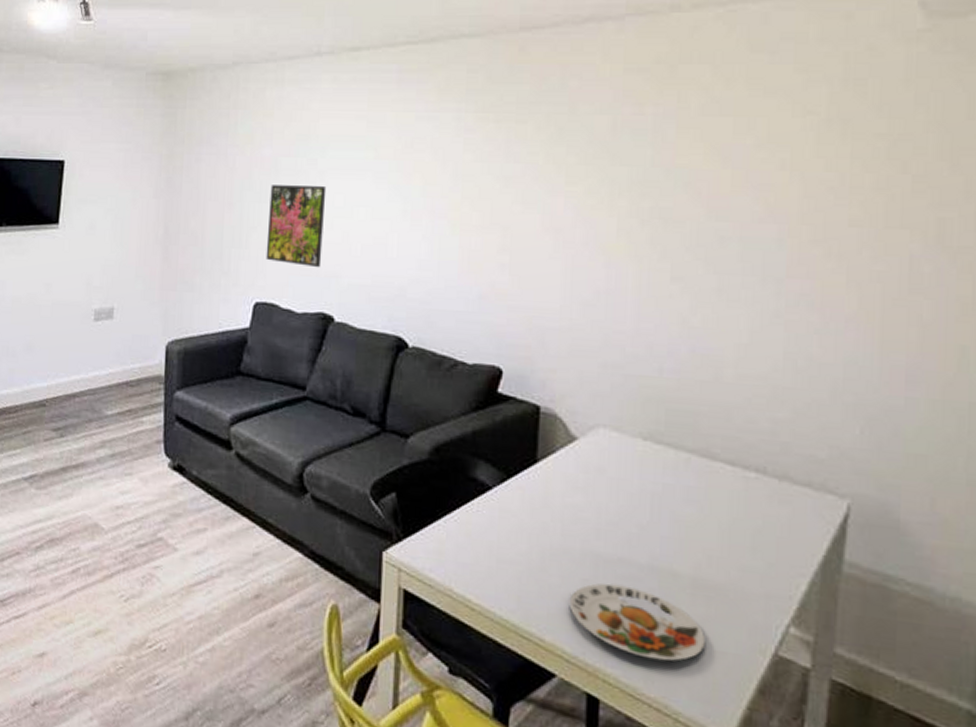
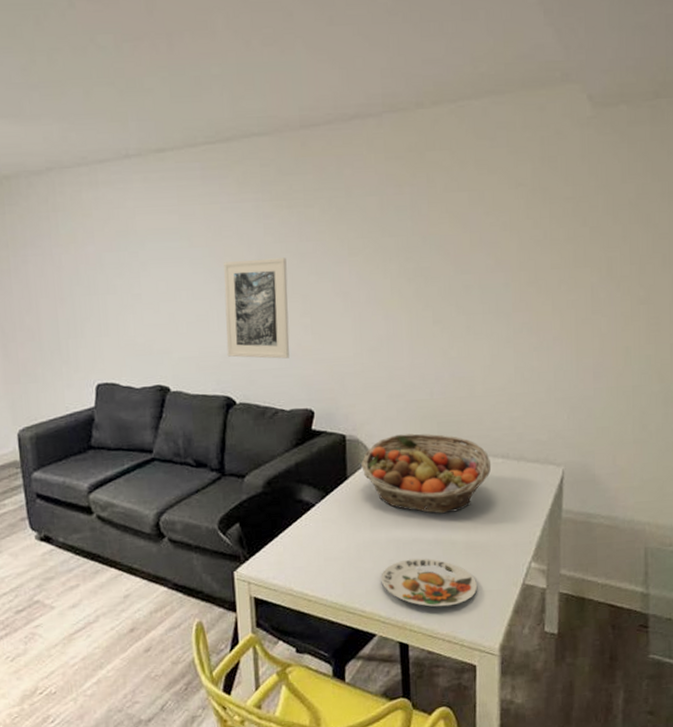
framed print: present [266,185,327,268] -> none [98,274,153,348]
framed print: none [404,178,487,301] -> present [224,257,290,359]
fruit basket: none [557,416,740,534] -> present [361,433,492,514]

